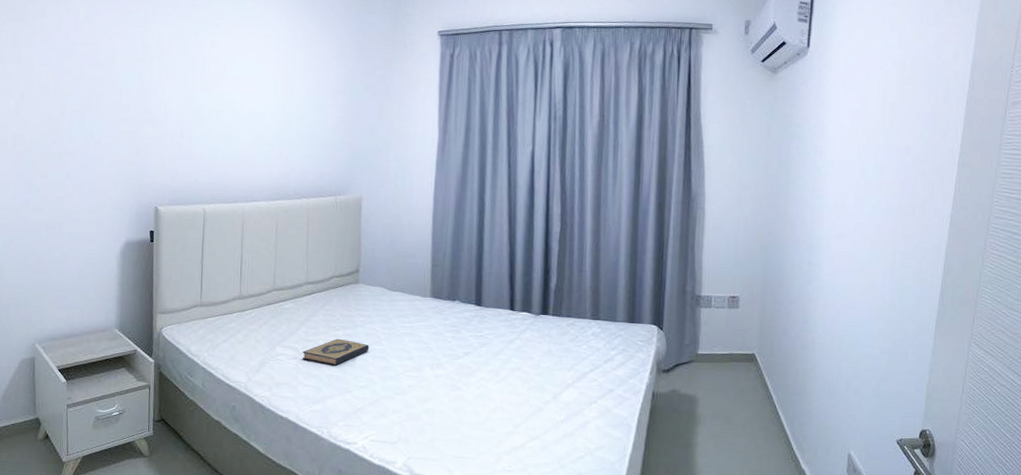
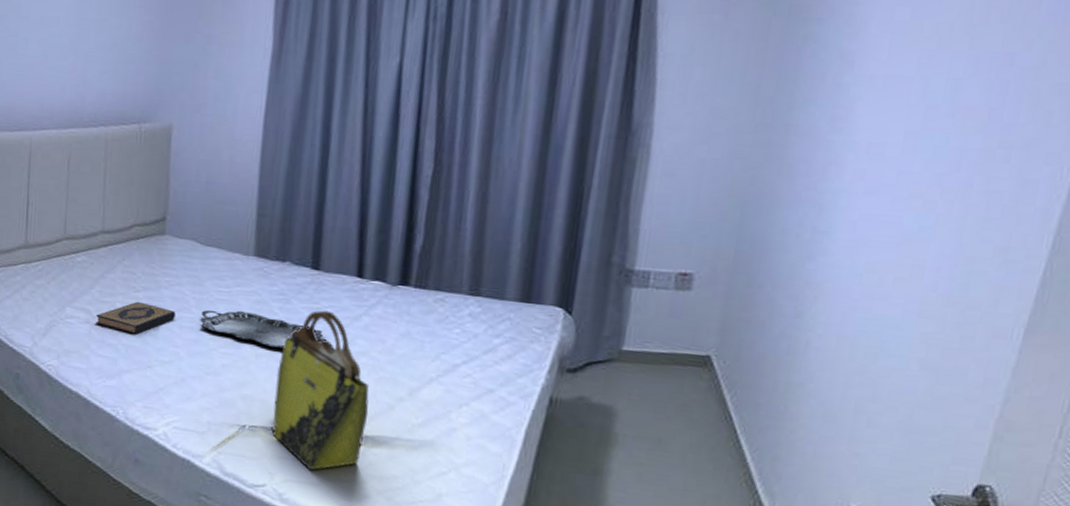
serving tray: none [389,341,490,369] -> present [200,309,327,348]
tote bag: none [451,337,524,465] -> present [272,310,369,471]

